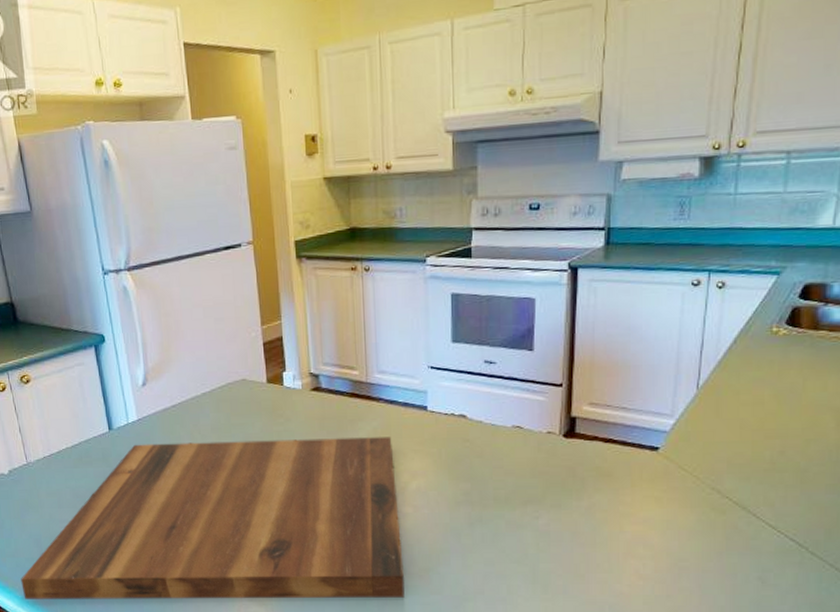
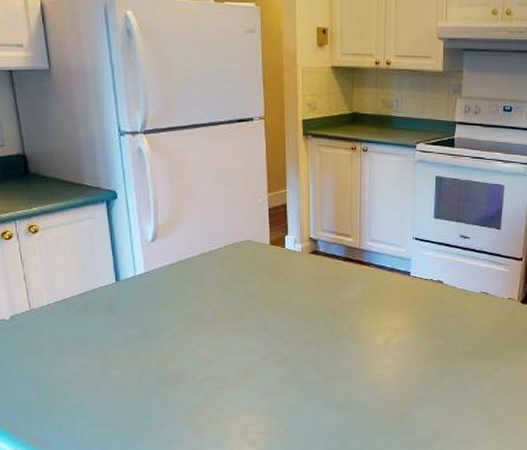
cutting board: present [21,437,405,599] -> none [16,295,383,441]

